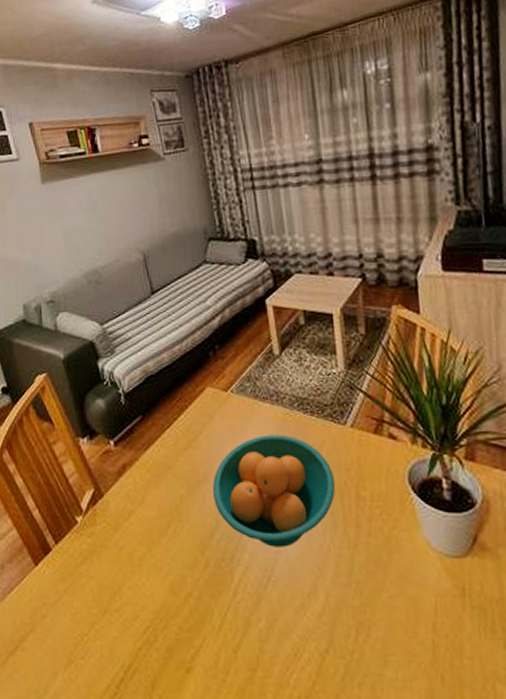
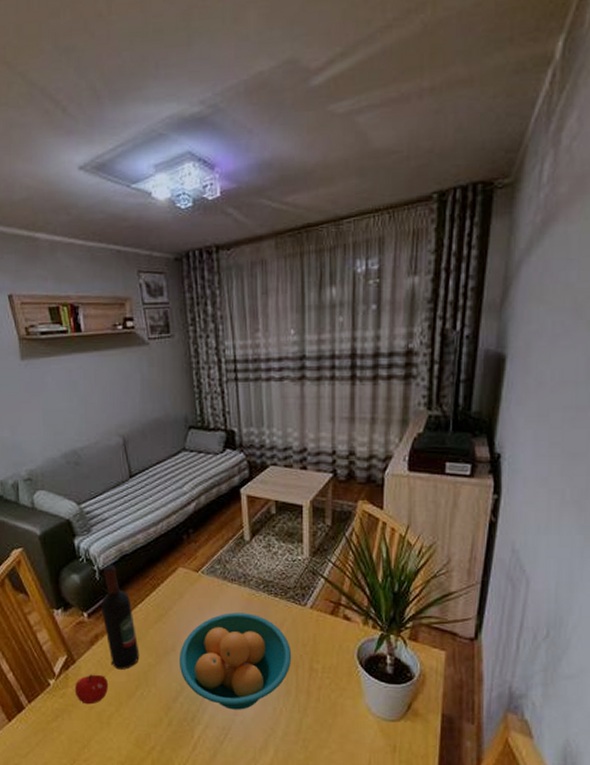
apple: none [103,509,139,544] -> present [74,674,109,705]
wine bottle: none [128,386,171,503] -> present [101,564,140,670]

